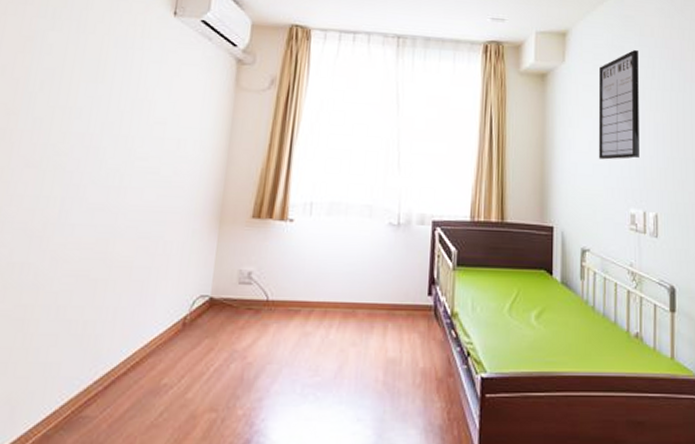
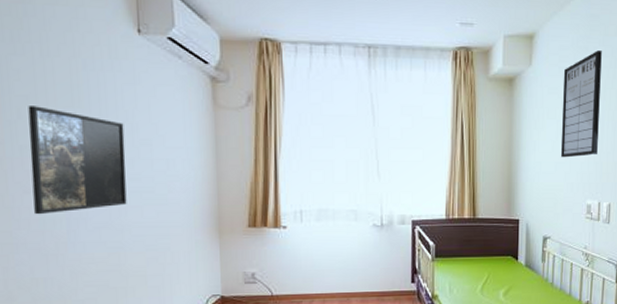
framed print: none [30,79,142,192] -> present [28,106,127,215]

